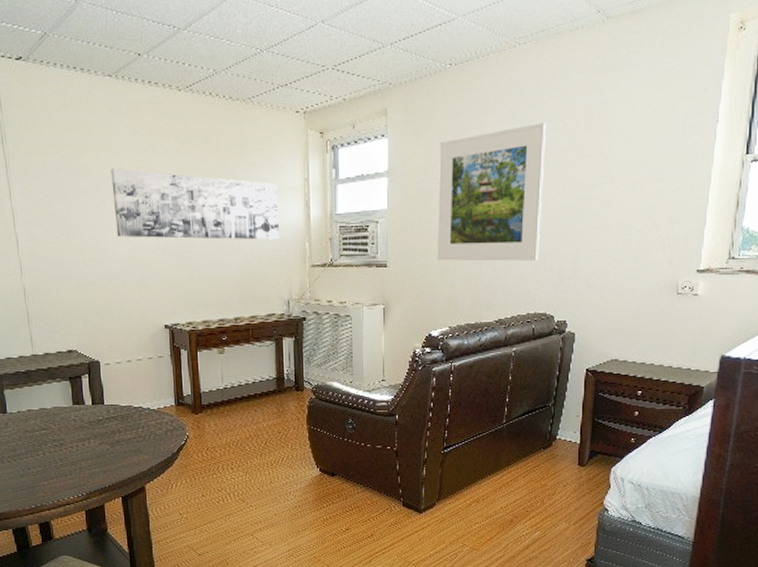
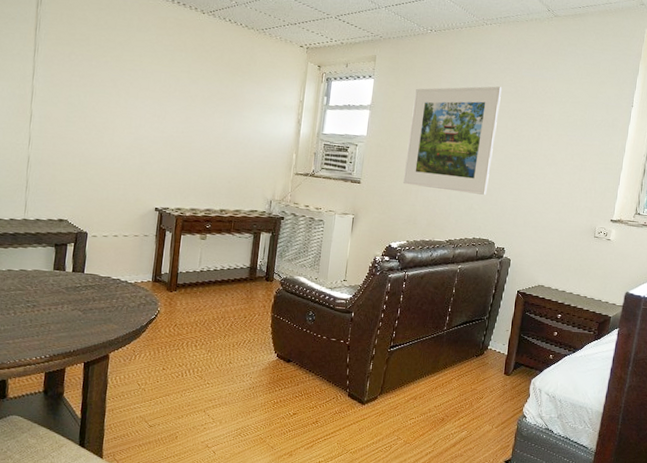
wall art: present [111,168,279,240] -> none [125,67,276,148]

